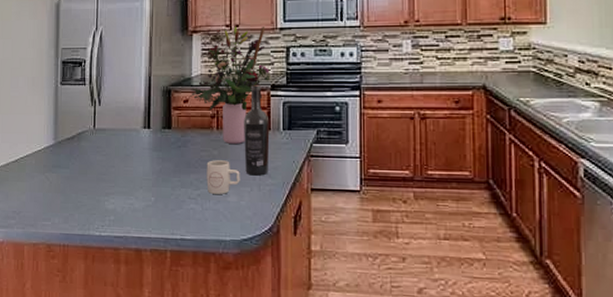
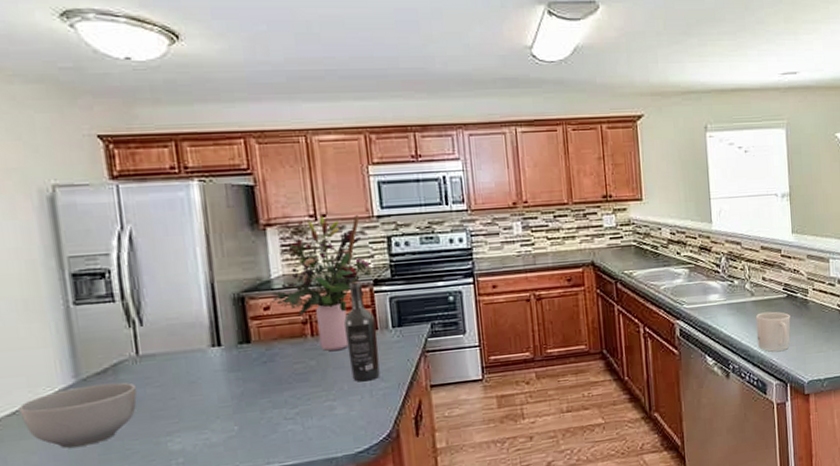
bowl: none [20,147,91,193] -> present [18,382,137,448]
mug: present [206,160,240,195] -> none [303,369,348,410]

